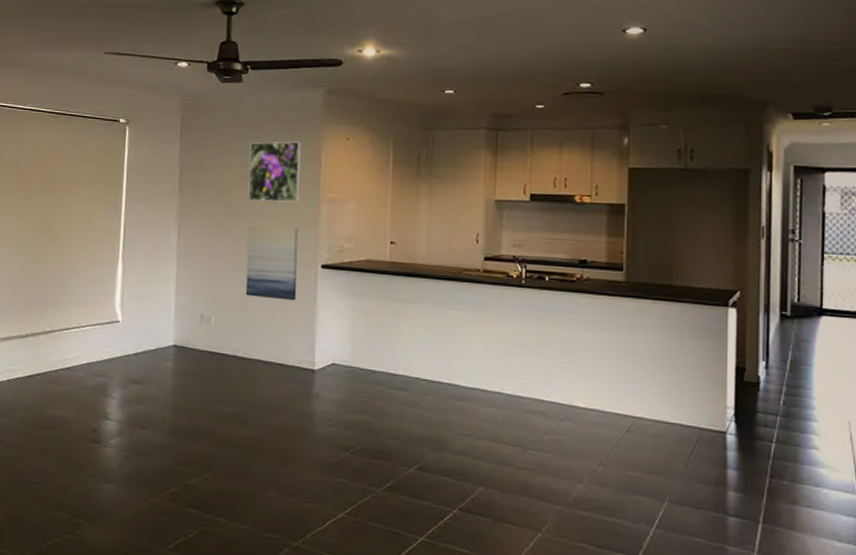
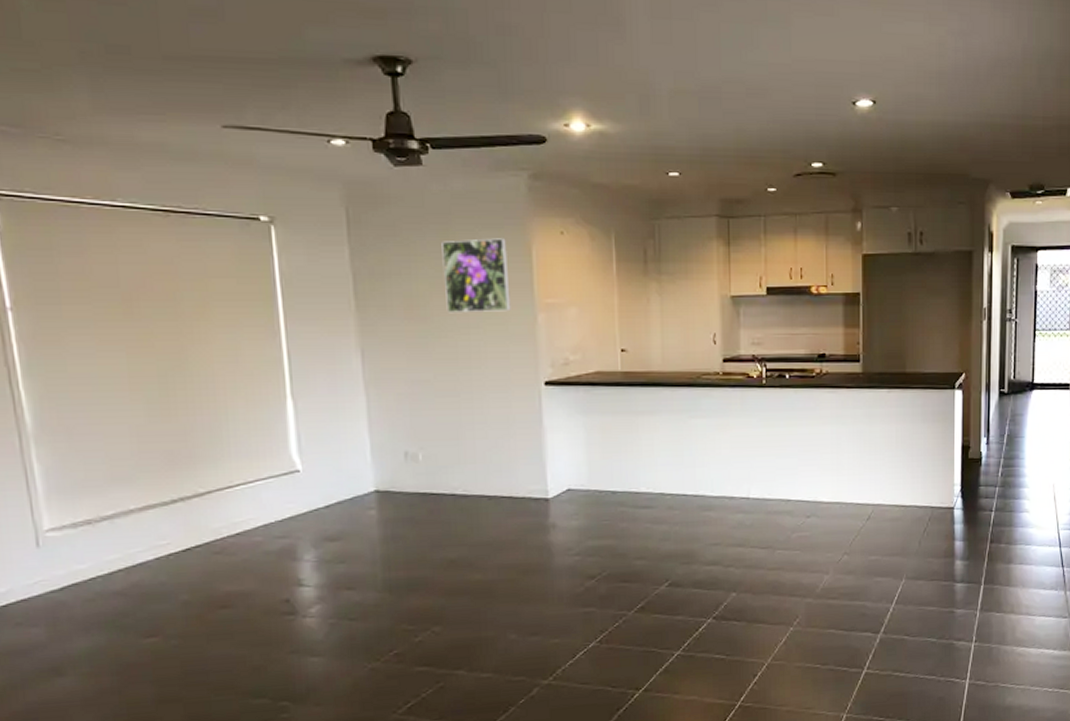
wall art: present [245,226,299,301] -> none [451,341,519,426]

